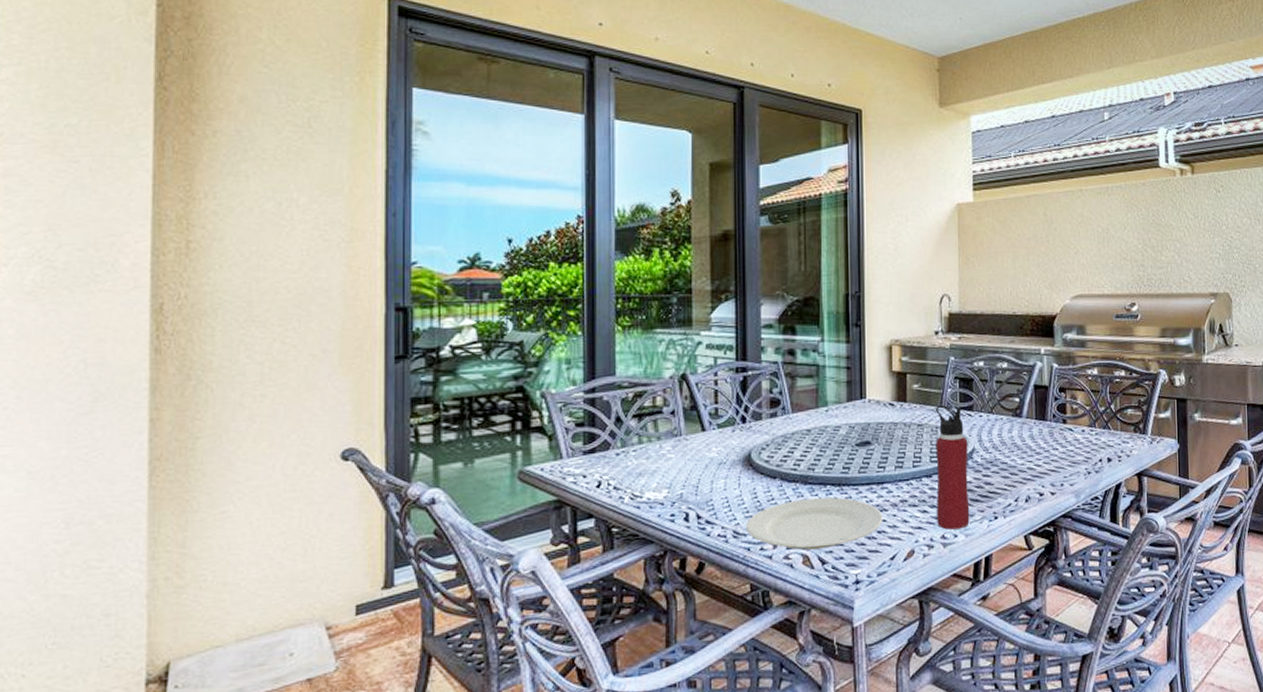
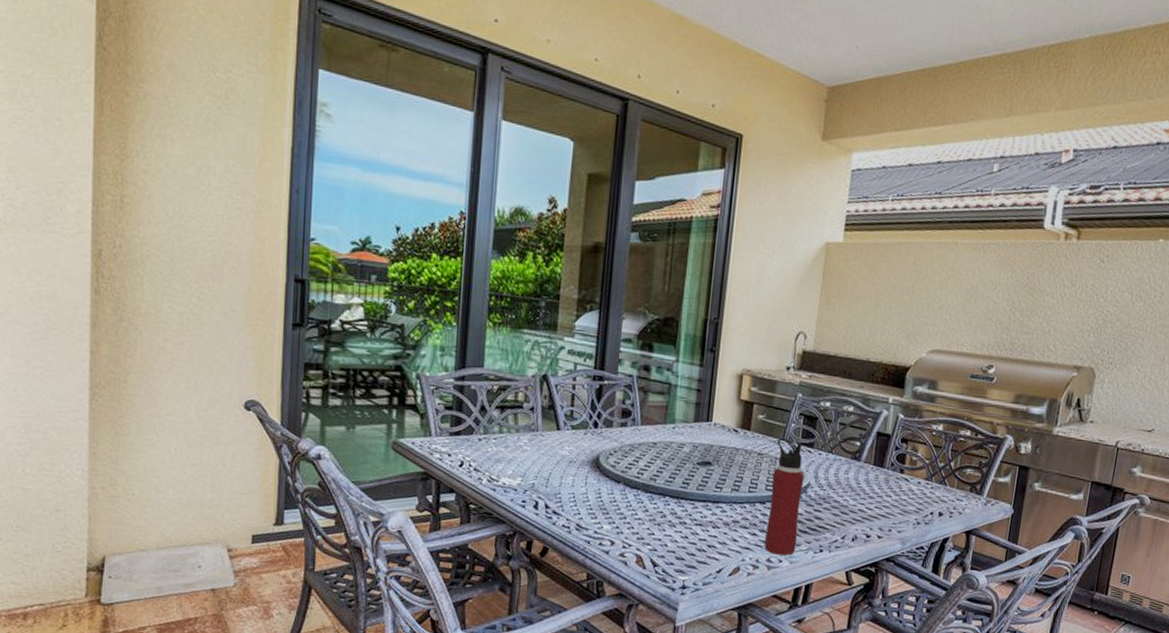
plate: present [746,497,883,550] -> none [588,505,715,553]

